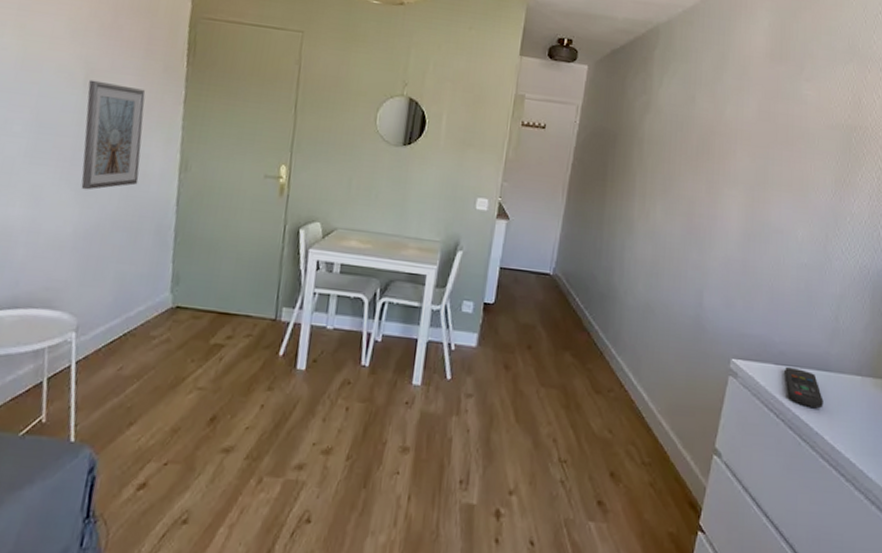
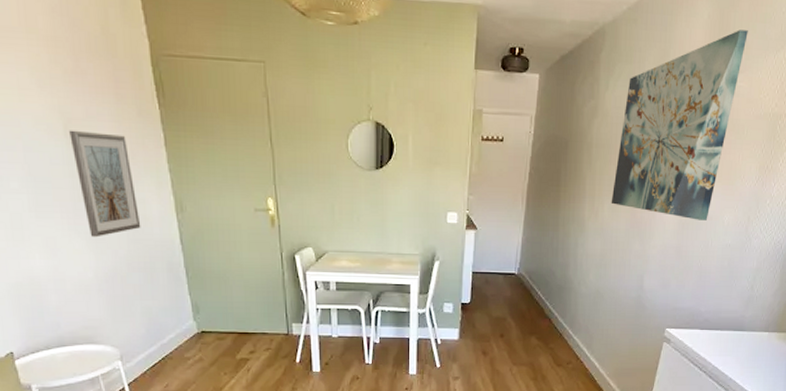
wall art: none [664,40,813,234] -> present [611,30,748,221]
remote control: present [784,366,824,409] -> none [707,330,737,361]

